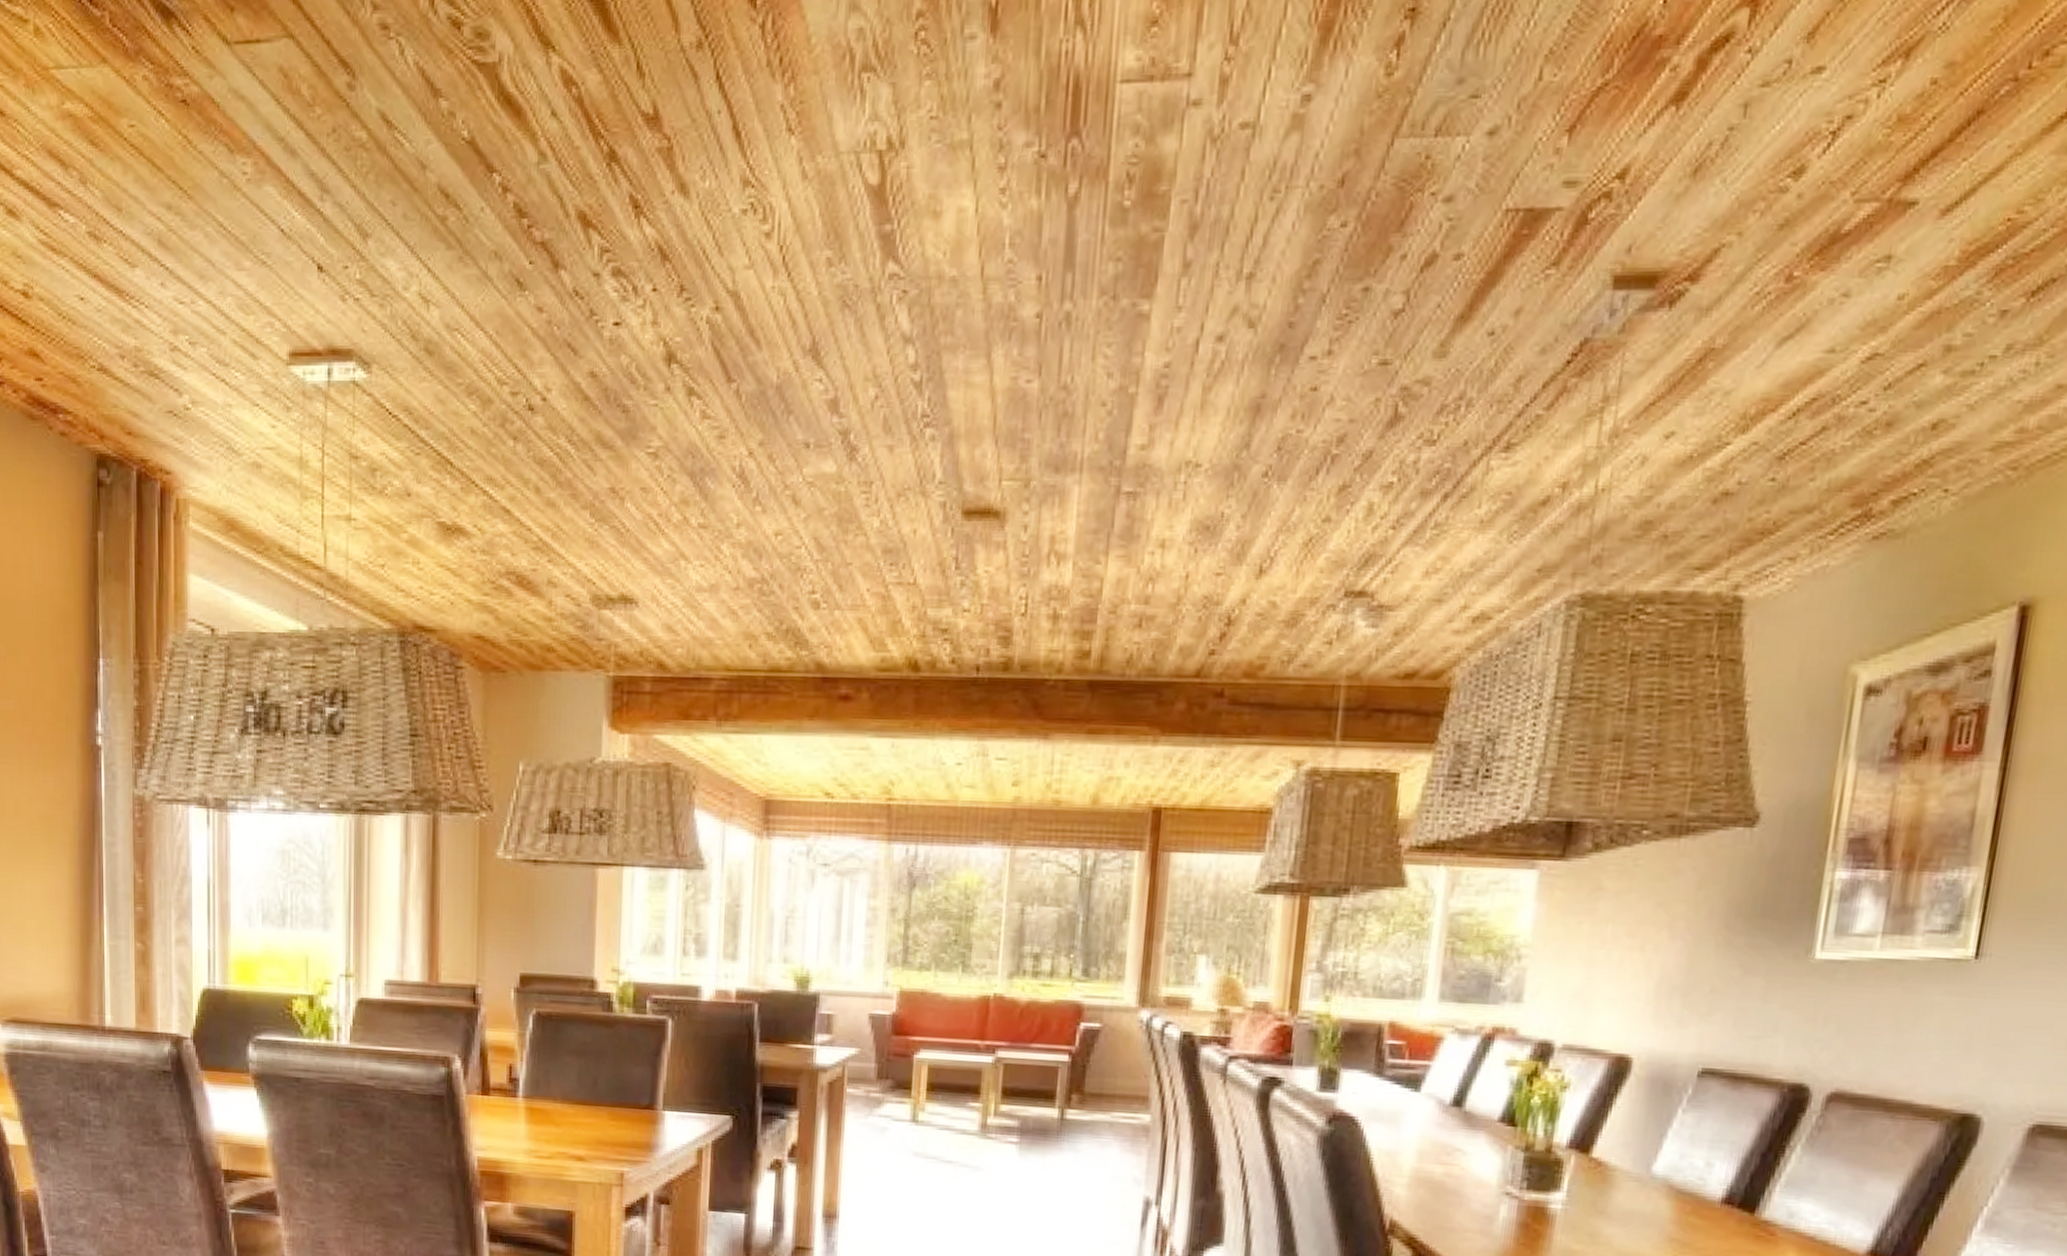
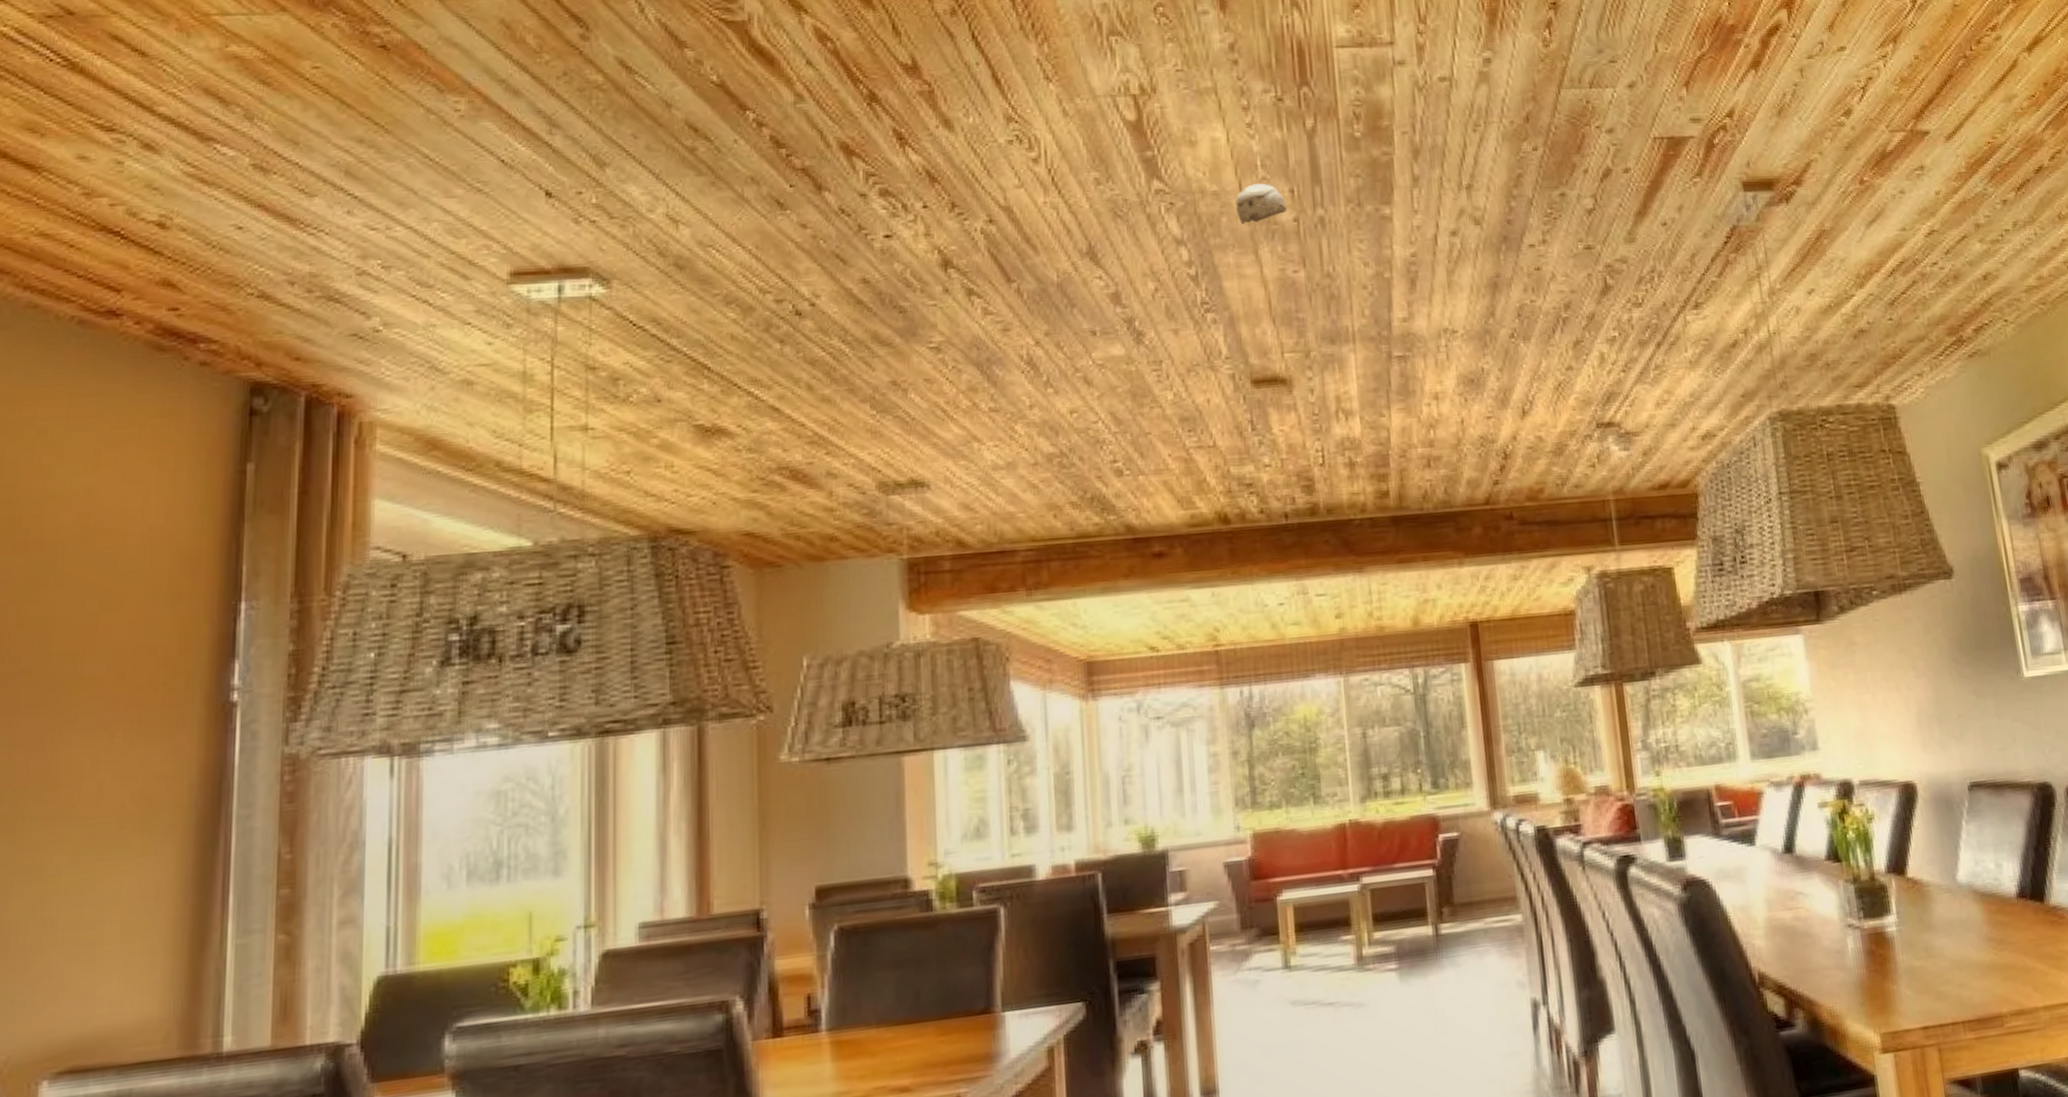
smoke detector: none [974,268,1031,320] -> present [1235,183,1288,224]

